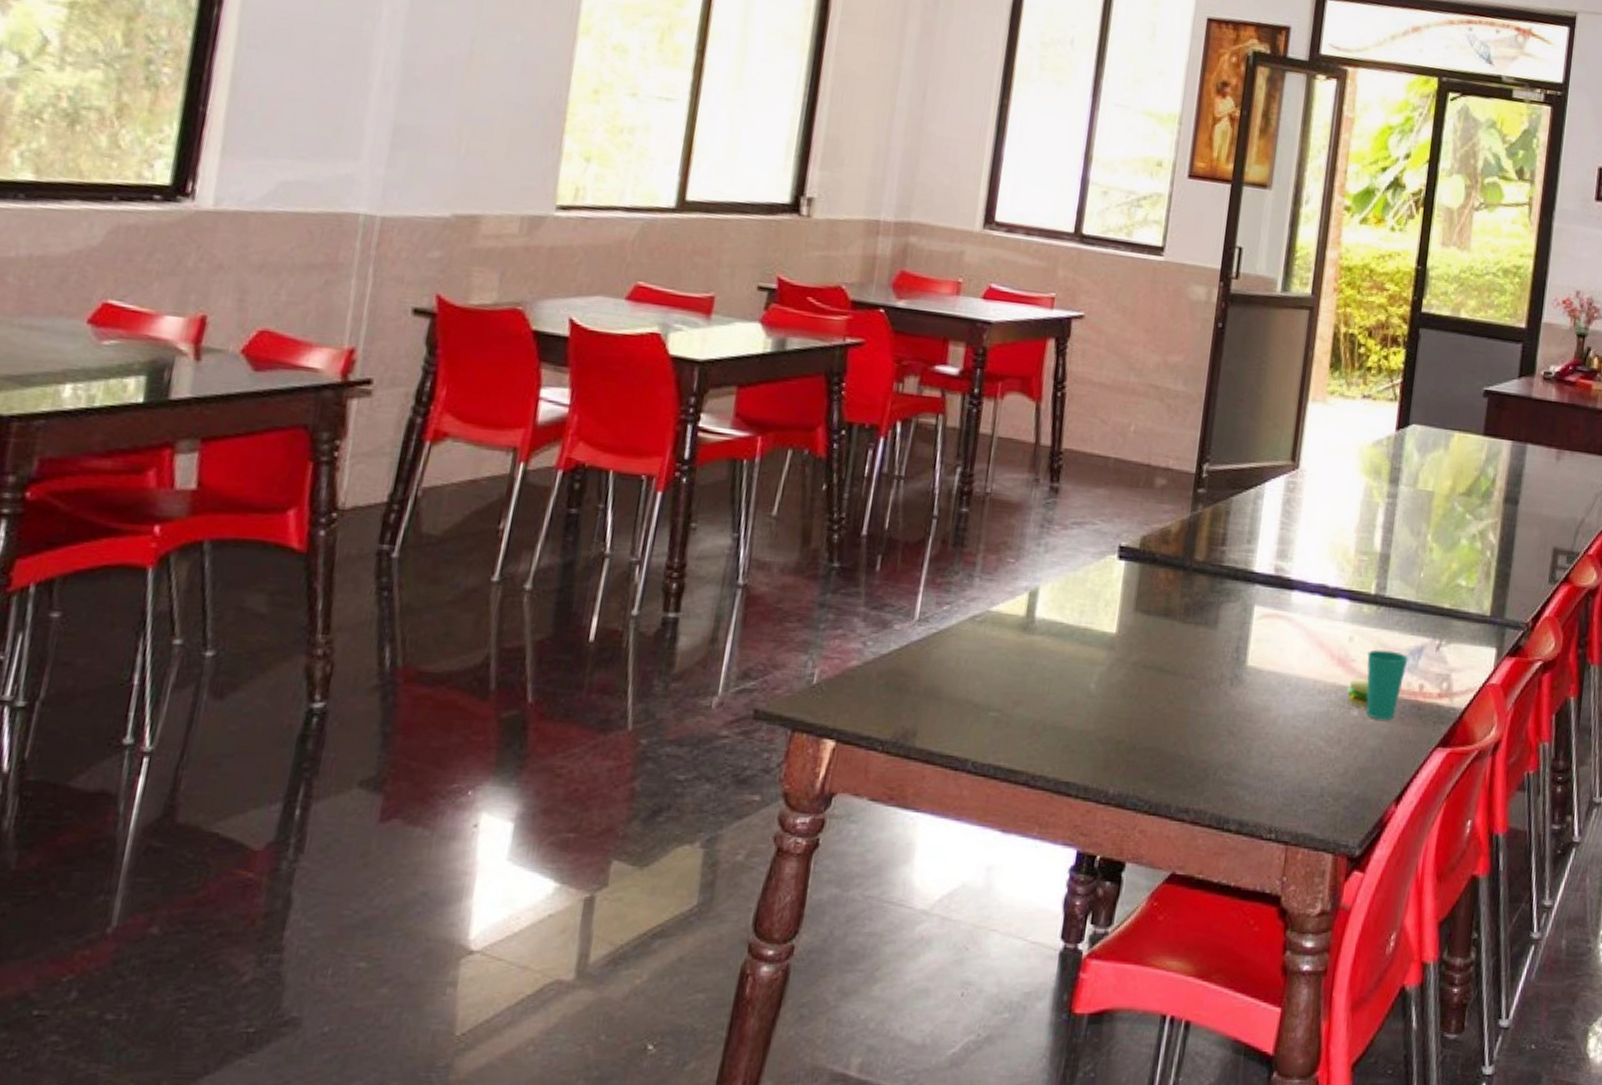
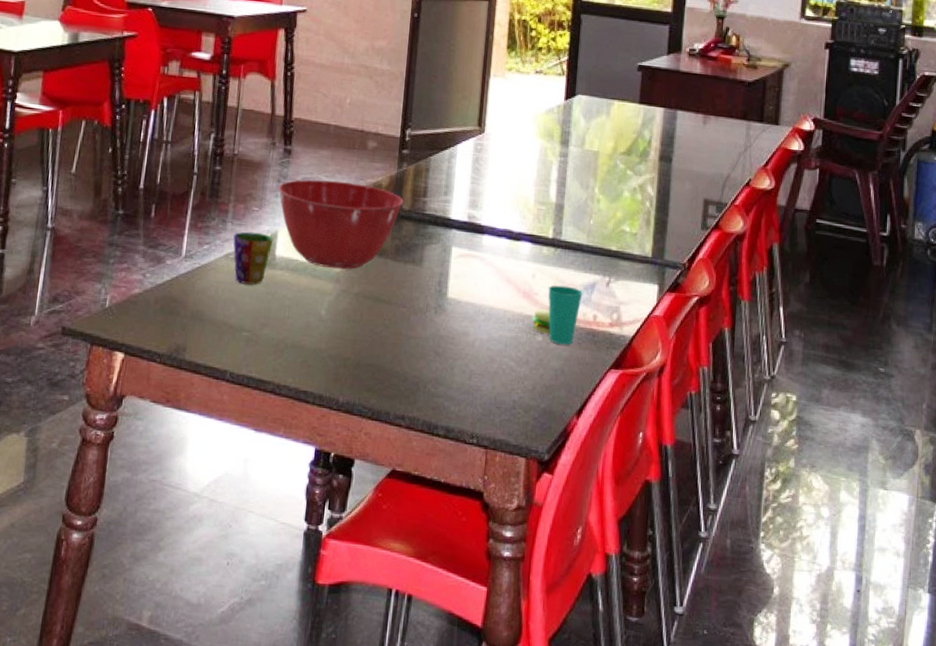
cup: none [981,588,1033,654] -> present [233,231,274,285]
mixing bowl: none [1040,524,1197,634] -> present [278,179,403,270]

